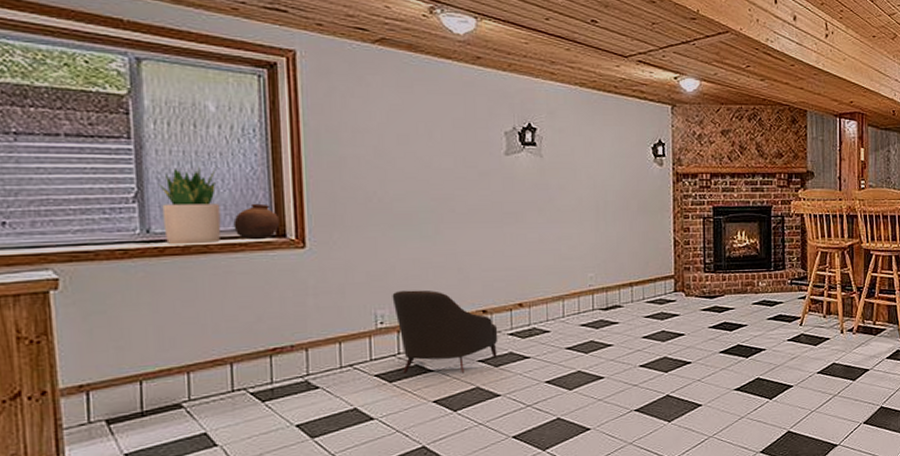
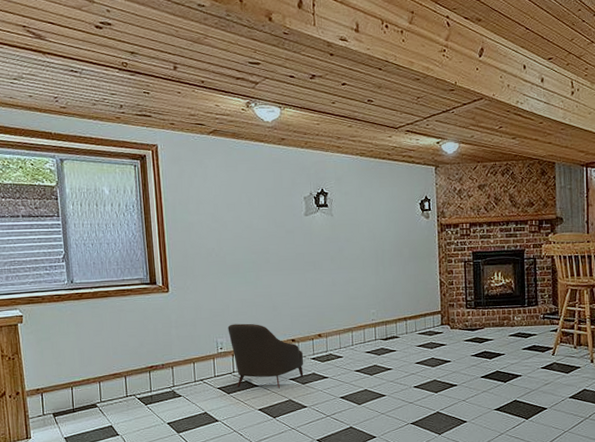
planter: present [159,166,221,245] -> none [77,234,116,291]
pottery: present [233,203,280,240] -> none [123,260,152,287]

